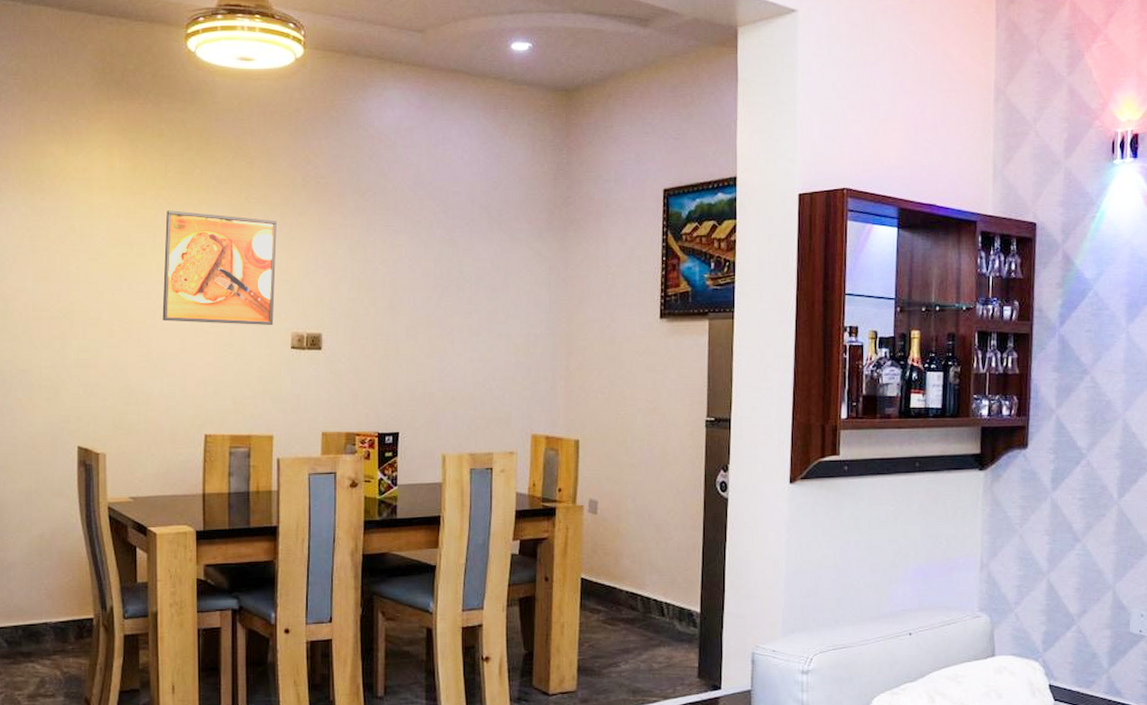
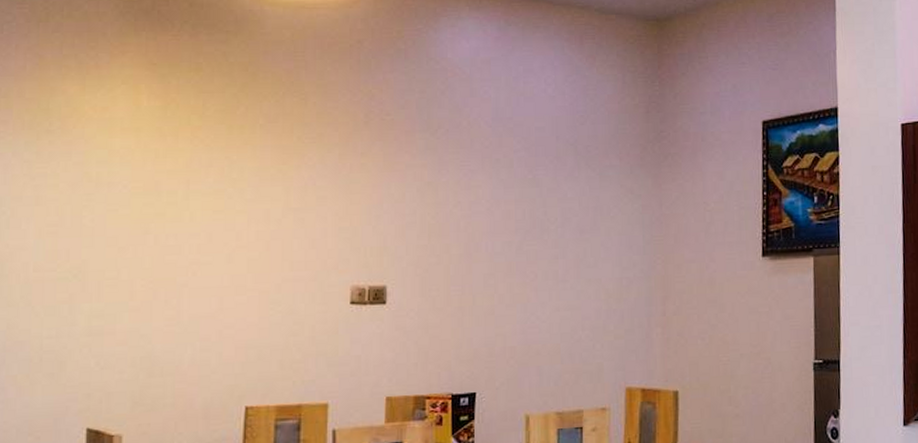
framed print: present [162,210,277,325] -> none [196,153,334,279]

